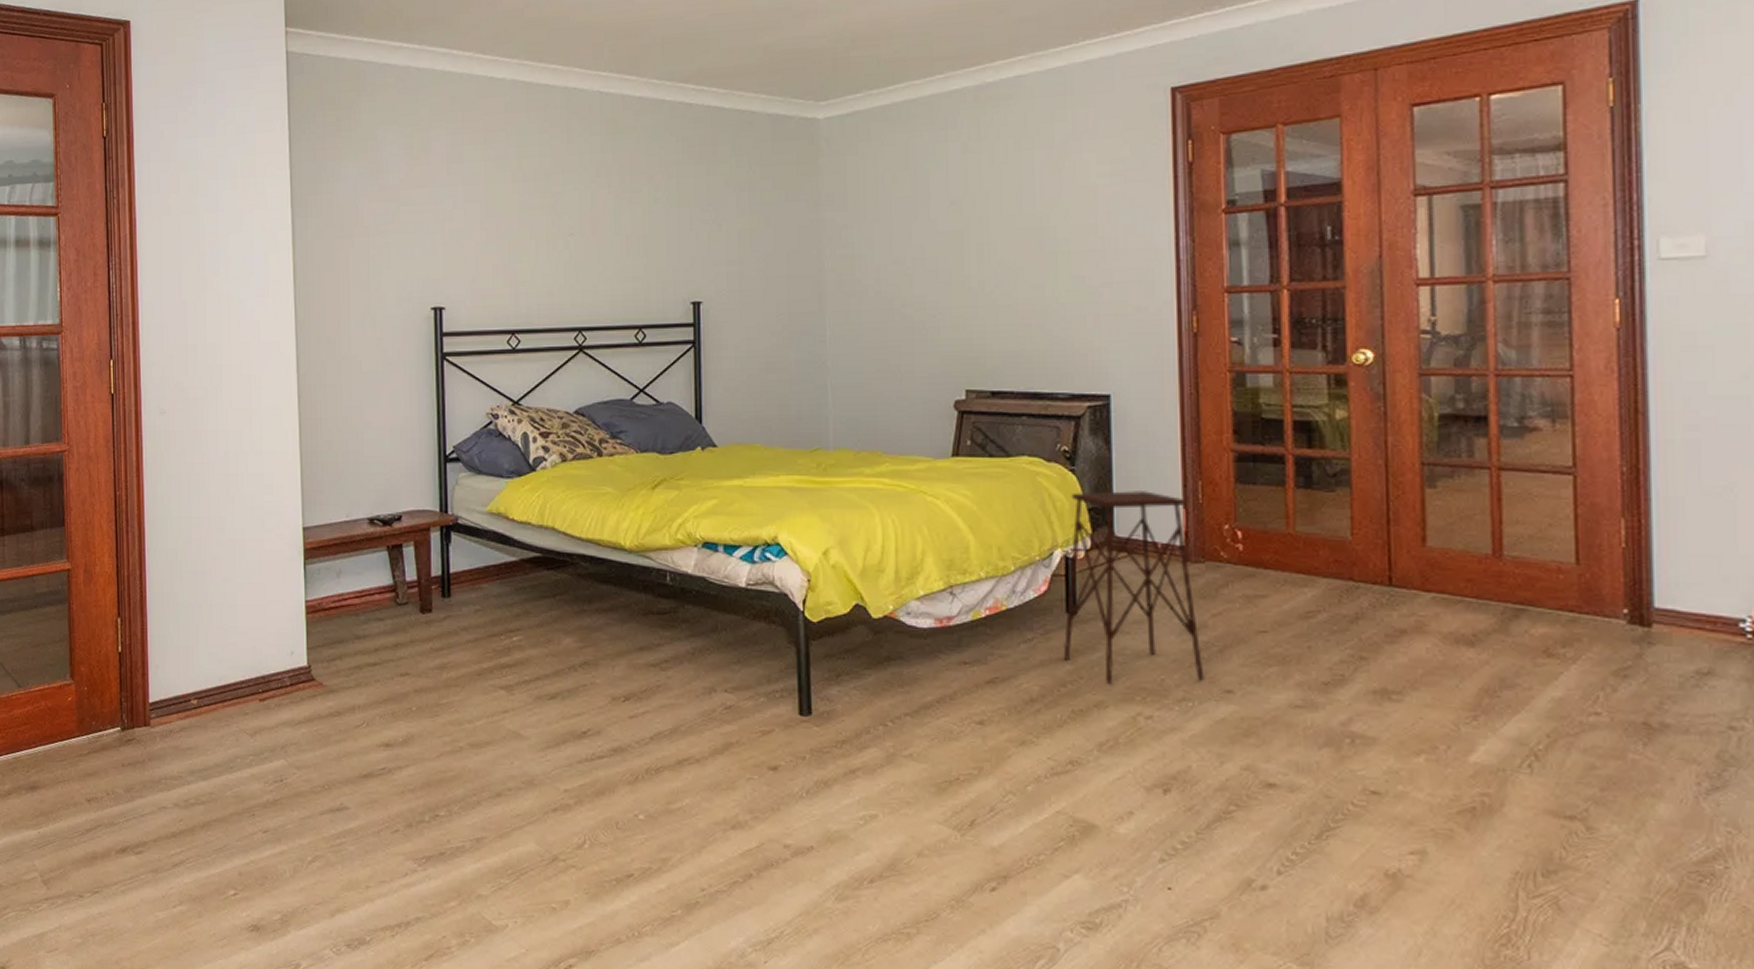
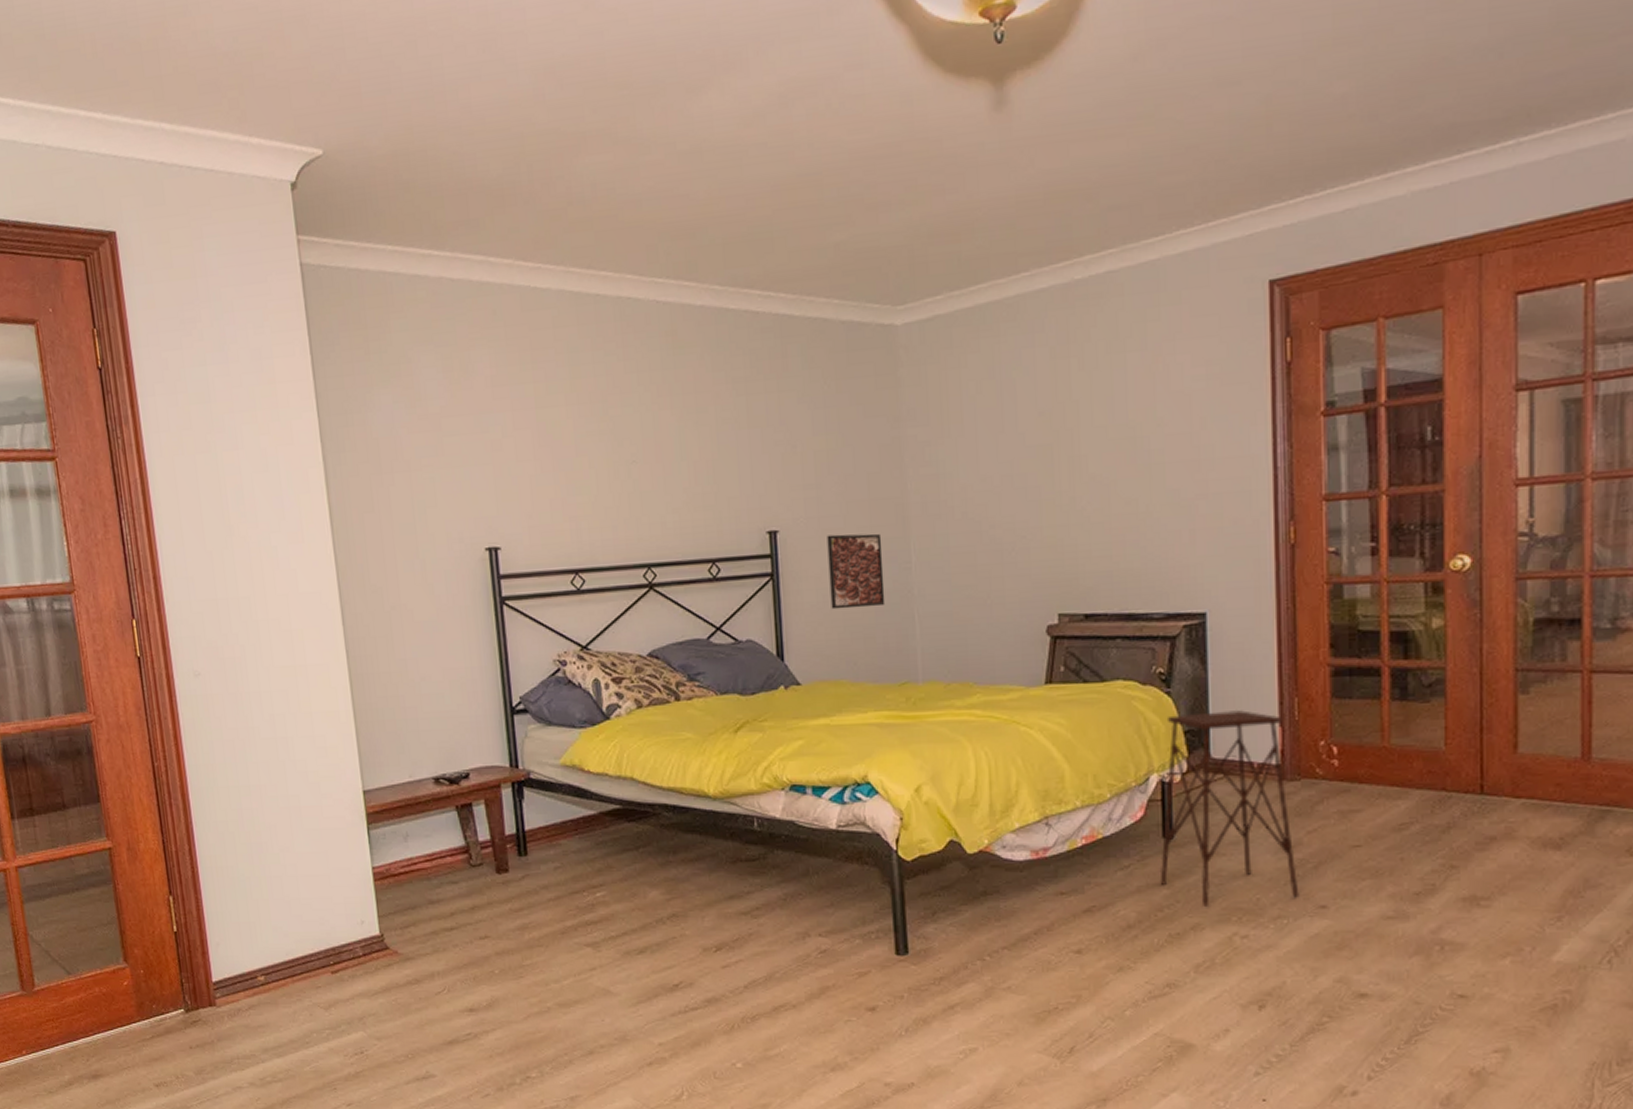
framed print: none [747,307,800,377] -> present [827,533,886,610]

